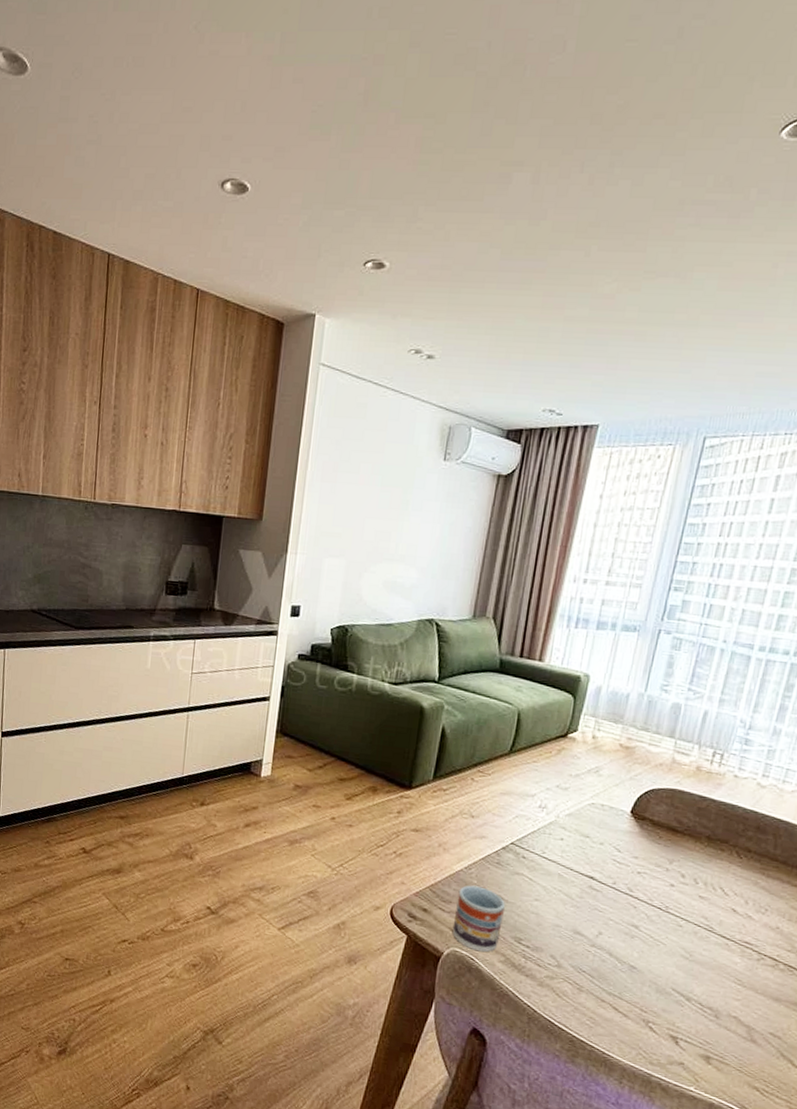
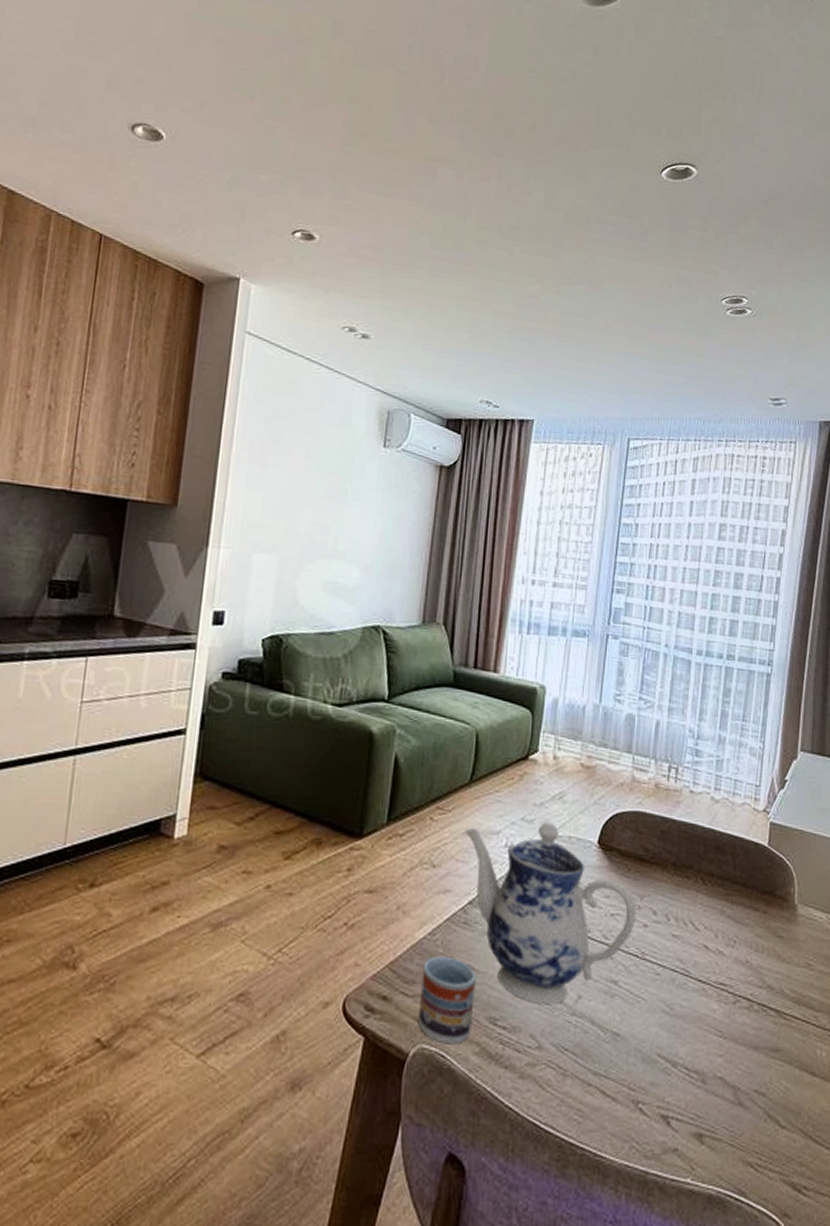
teapot: none [503,789,665,936] -> present [465,822,637,1004]

